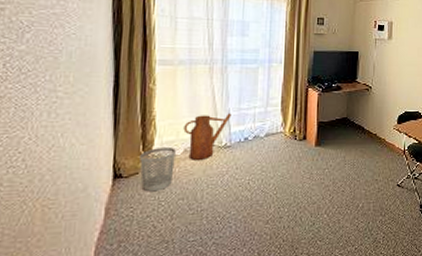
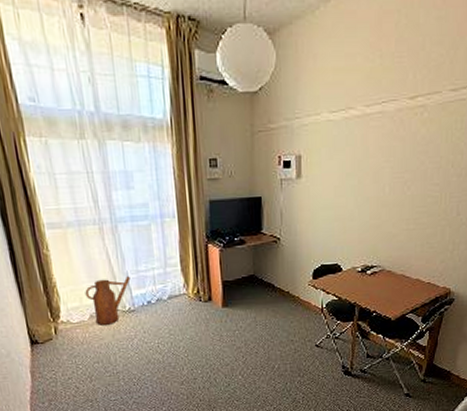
wastebasket: present [139,146,176,192] -> none [50,312,85,356]

